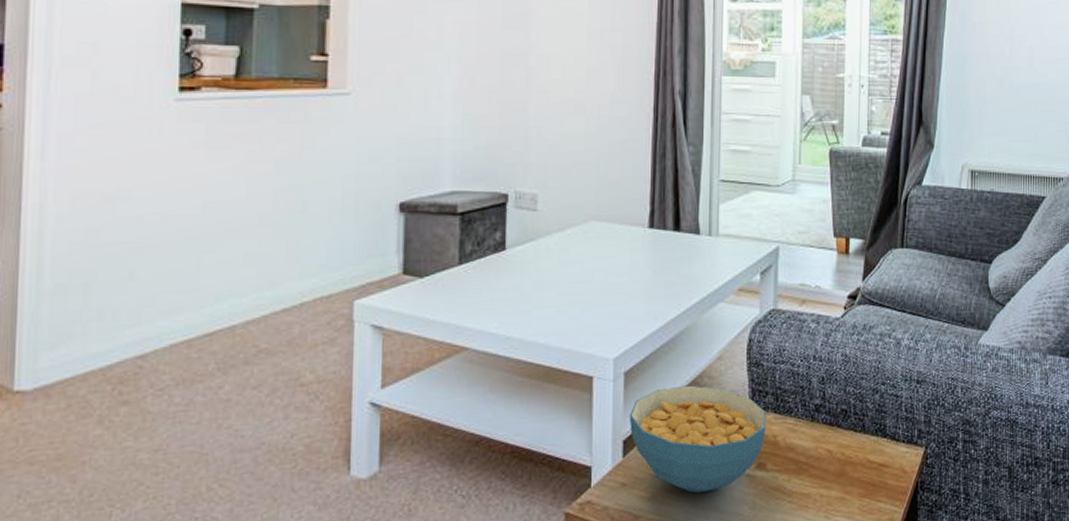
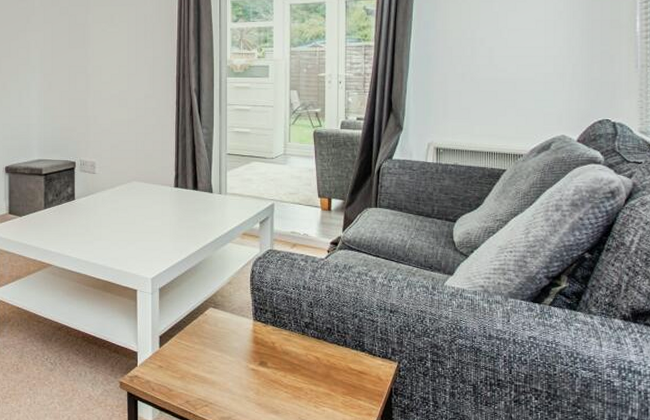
cereal bowl: present [629,385,766,493] -> none [163,301,266,378]

